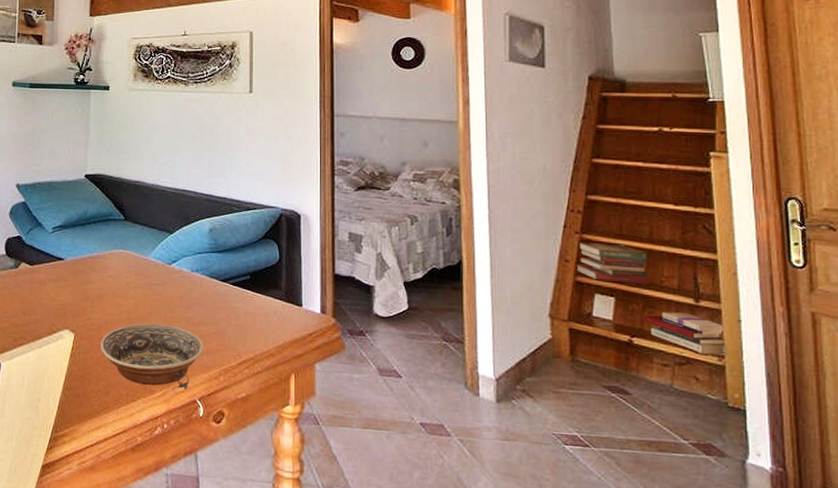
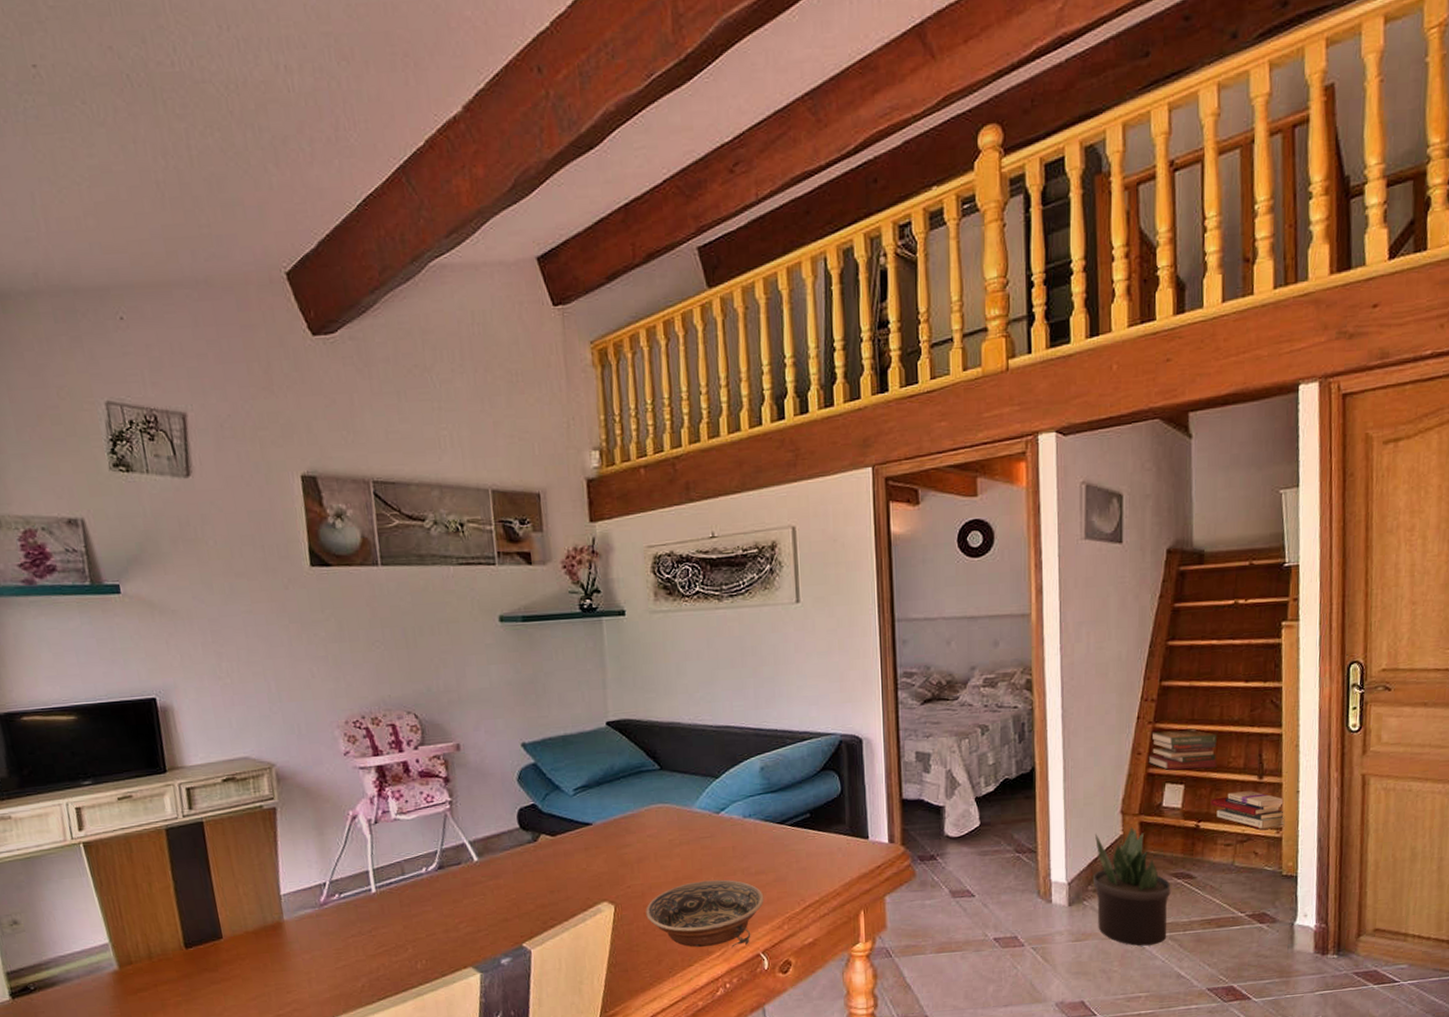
planter: none [522,331,605,459] -> present [1094,826,1171,946]

